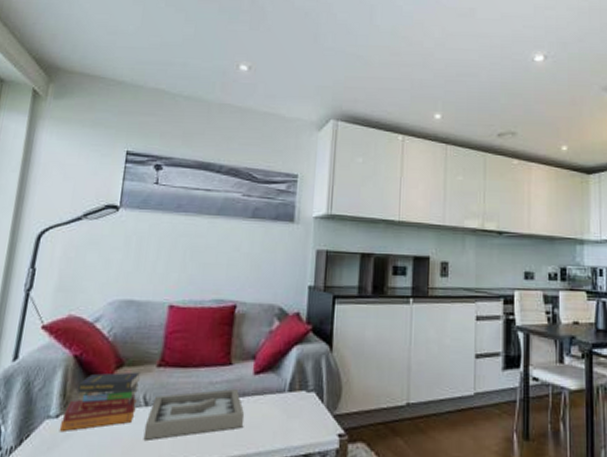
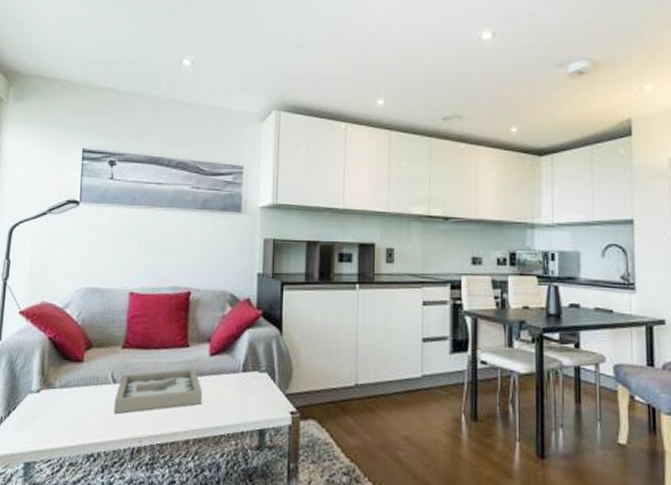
books: present [59,372,140,431] -> none [40,352,107,404]

